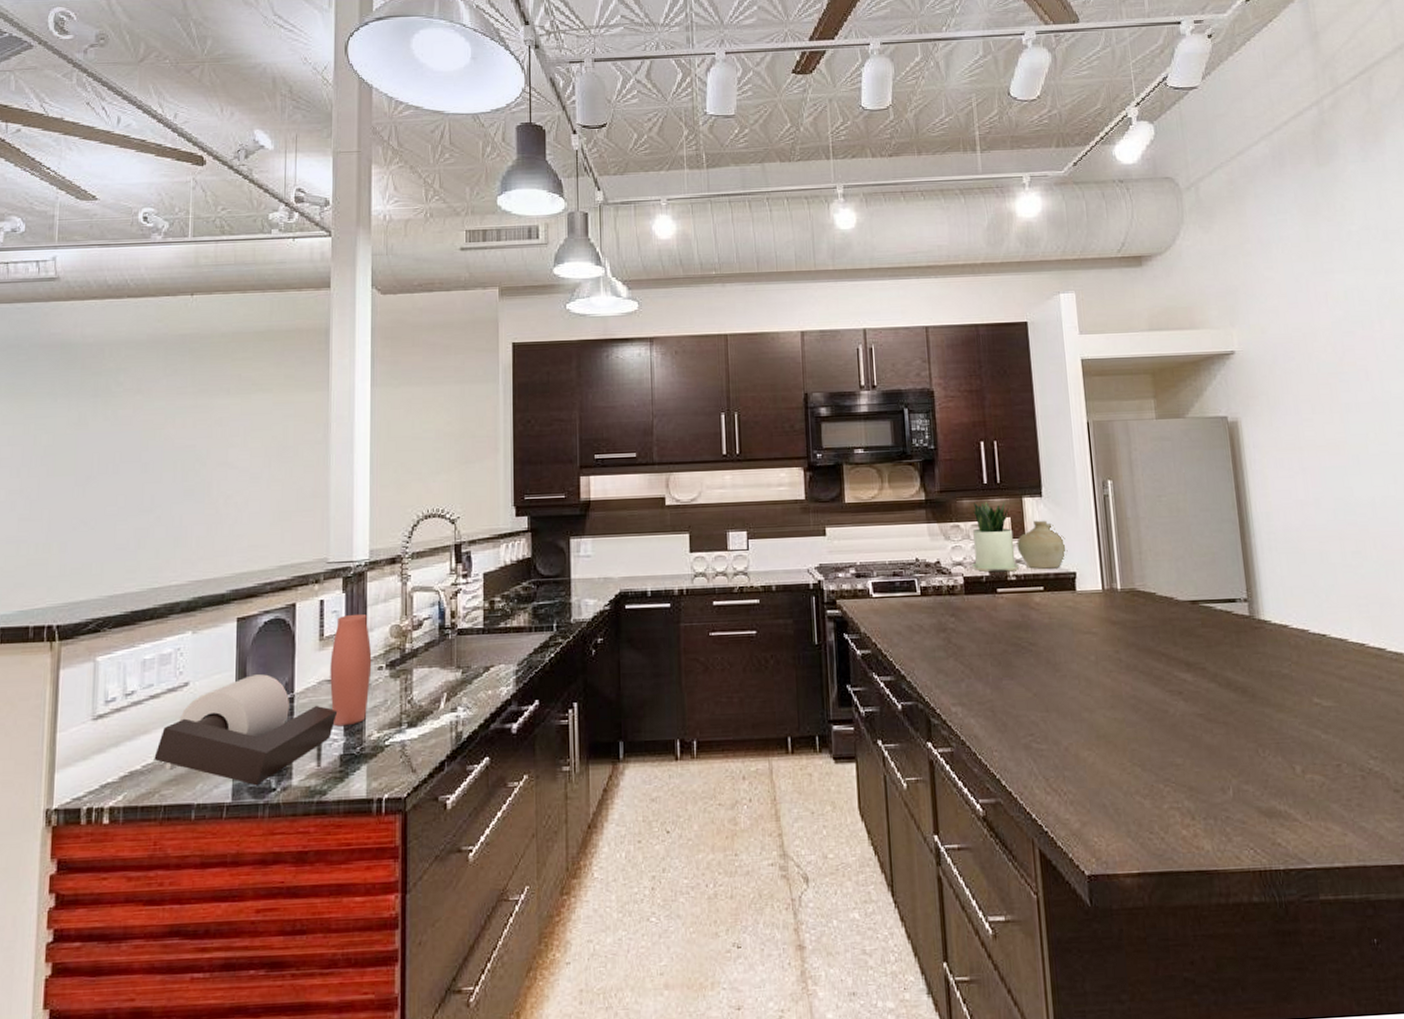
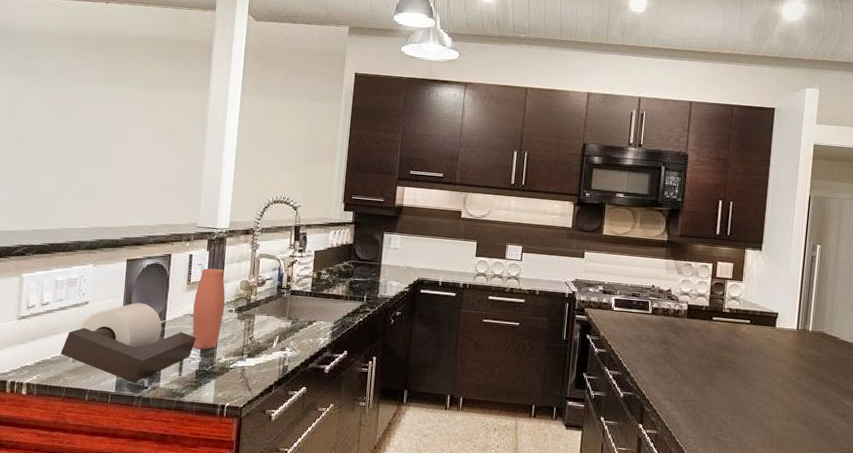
planter: present [971,501,1020,573] -> none [695,248,734,306]
ceramic jug: present [1017,520,1068,569] -> none [734,268,775,308]

